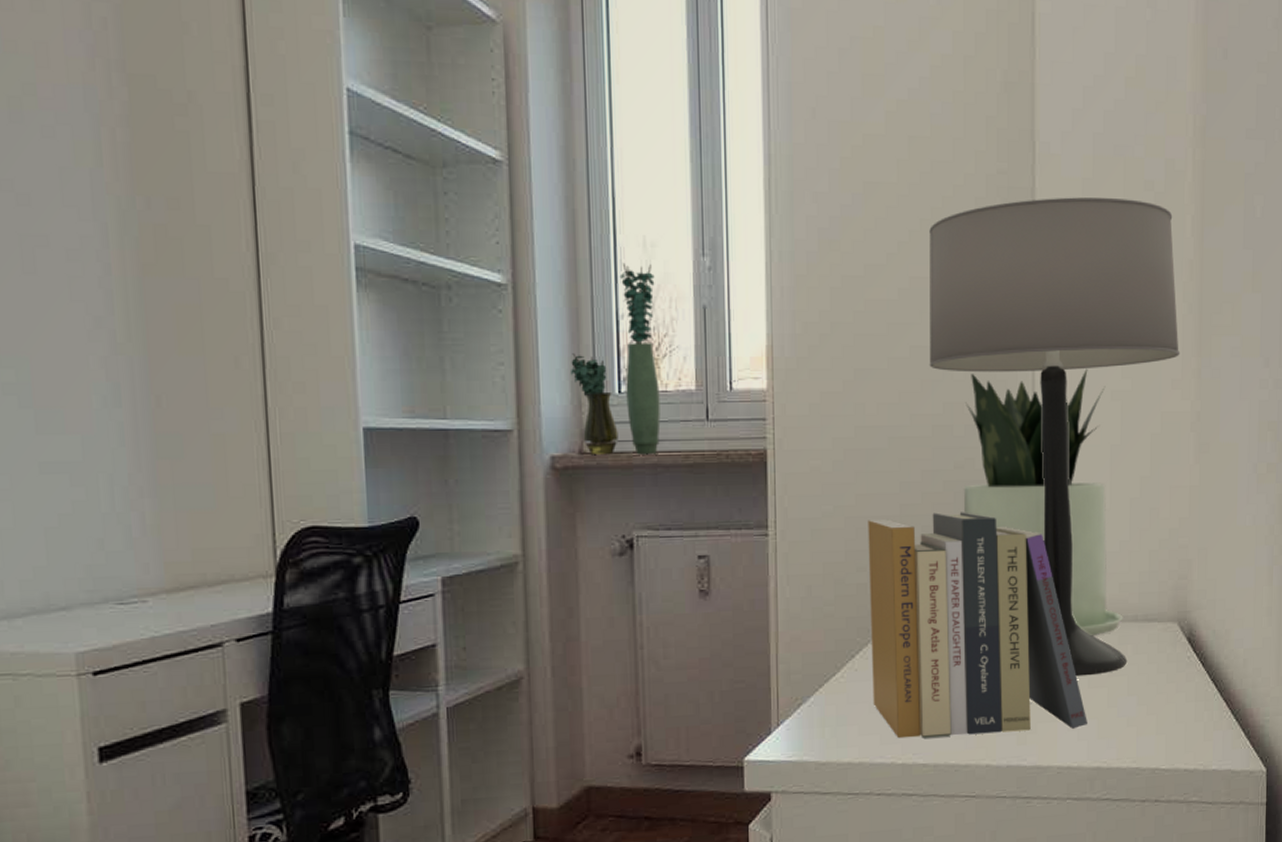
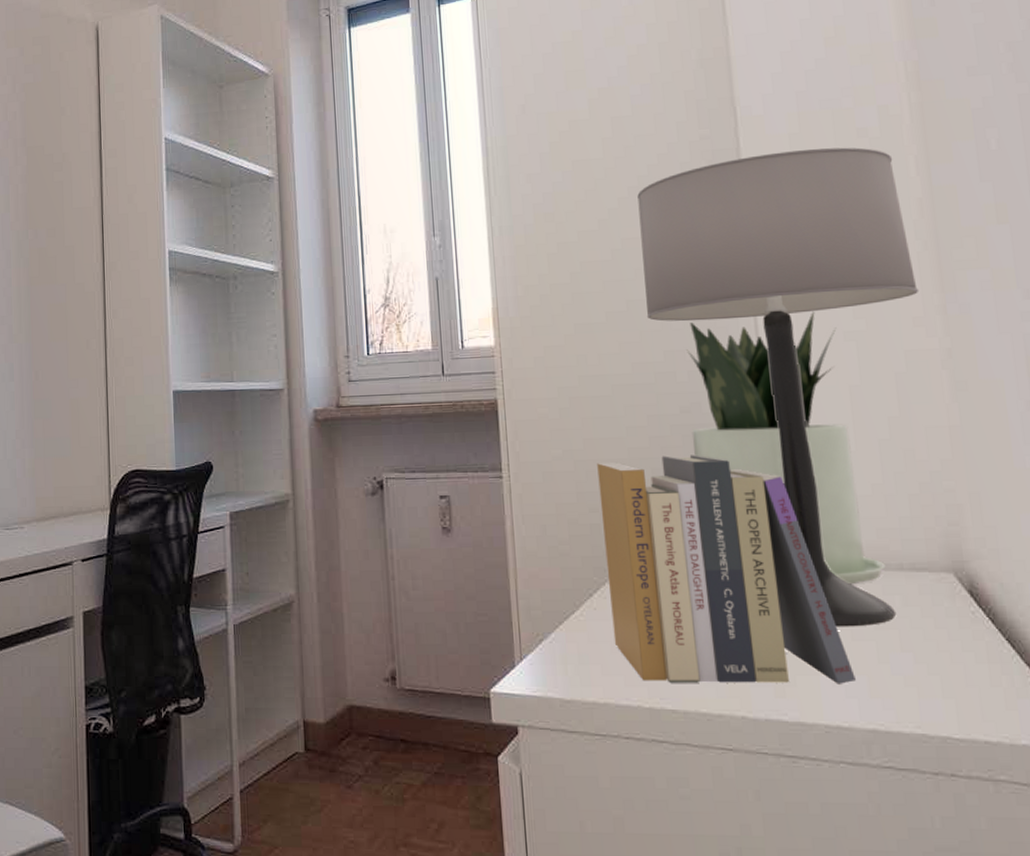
vase: present [570,353,619,456] -> none [327,324,368,409]
vase: present [619,262,661,455] -> none [365,247,403,407]

